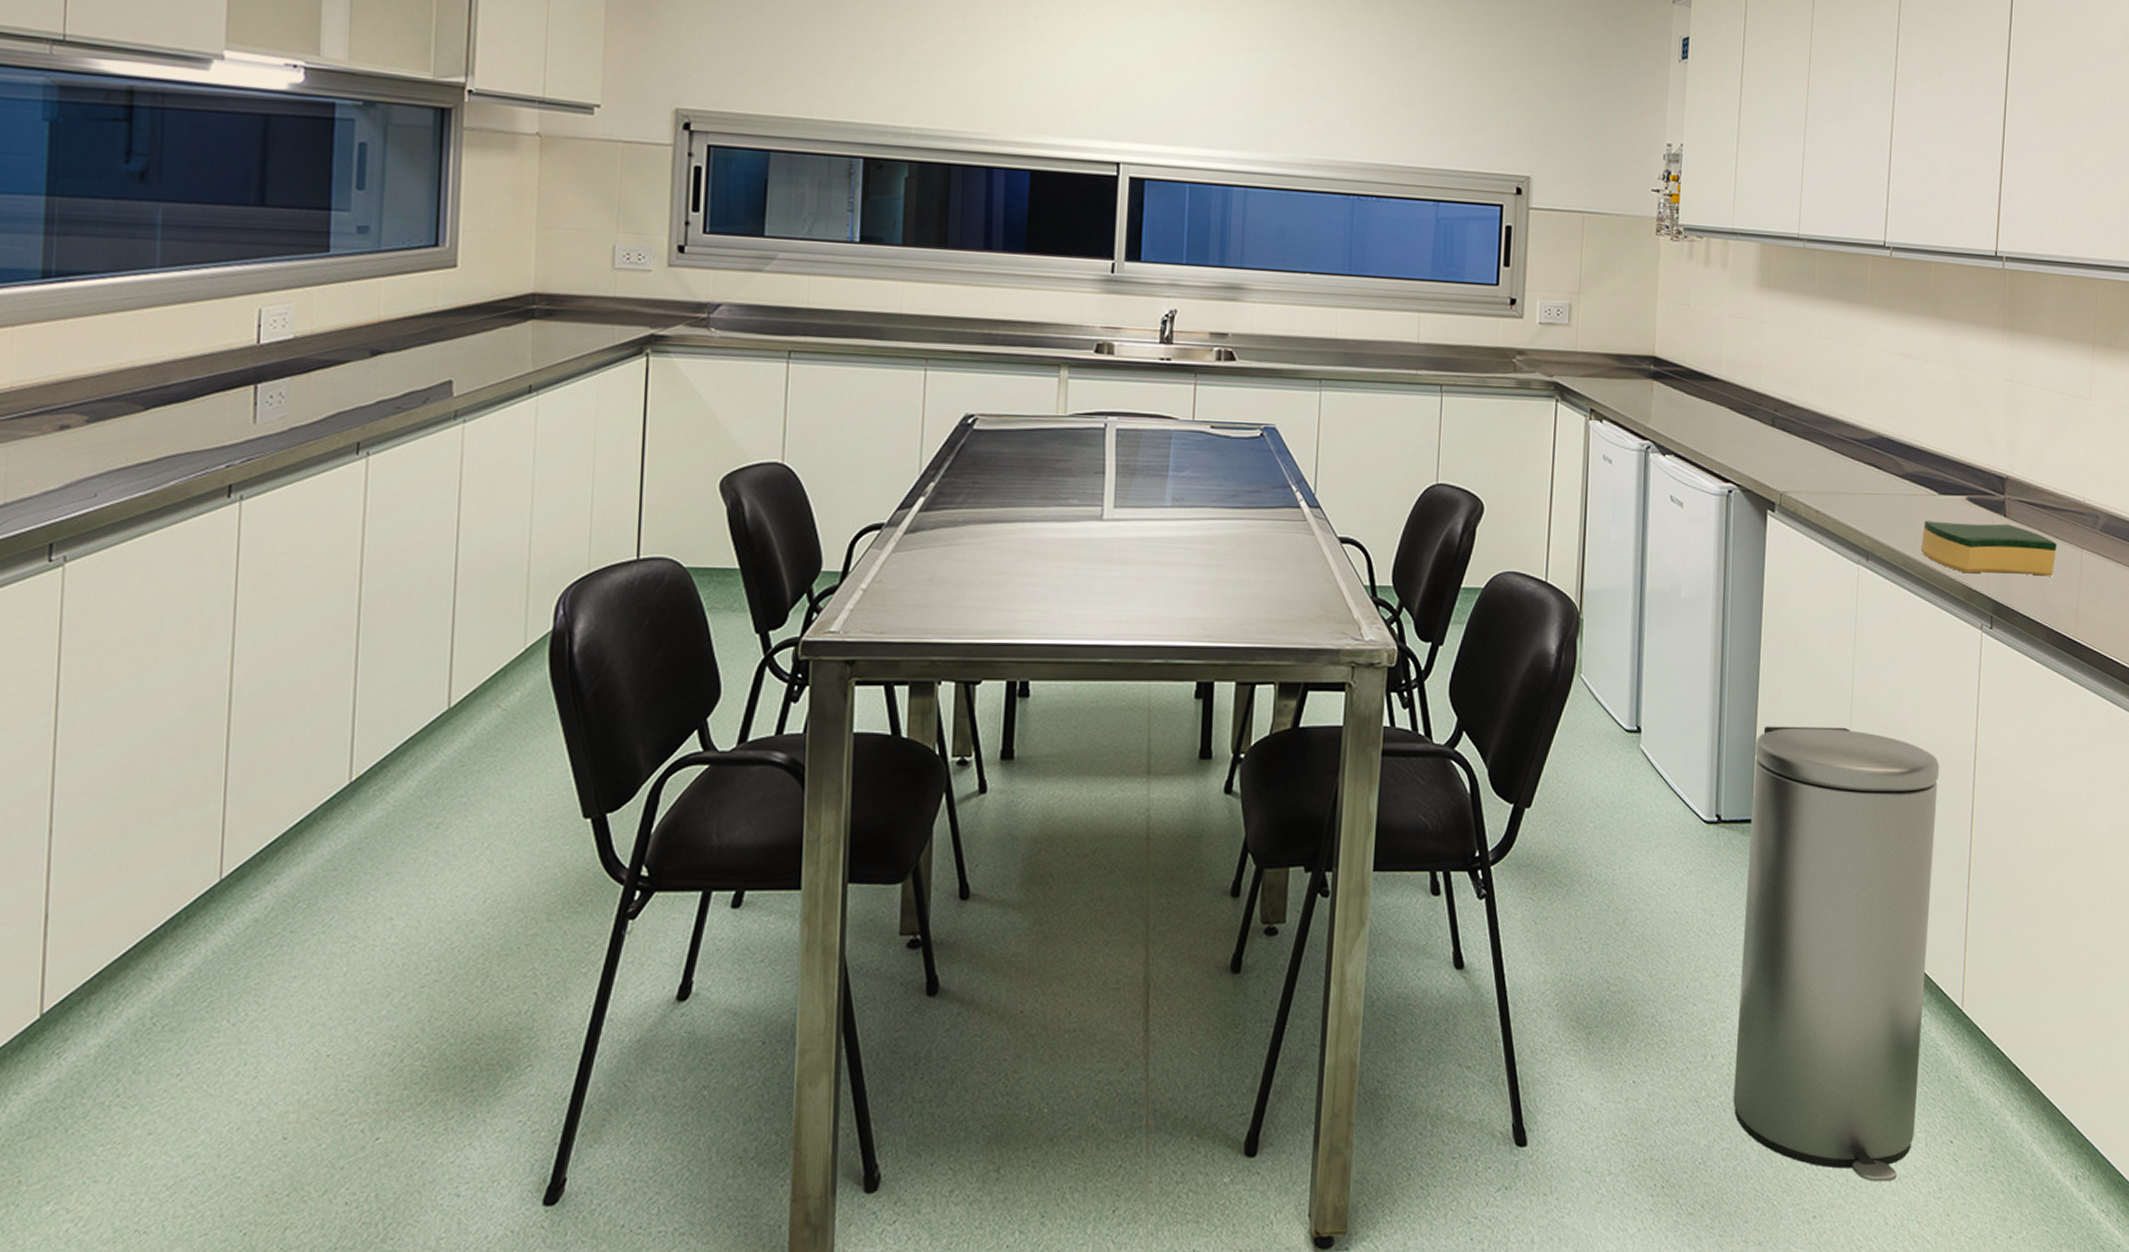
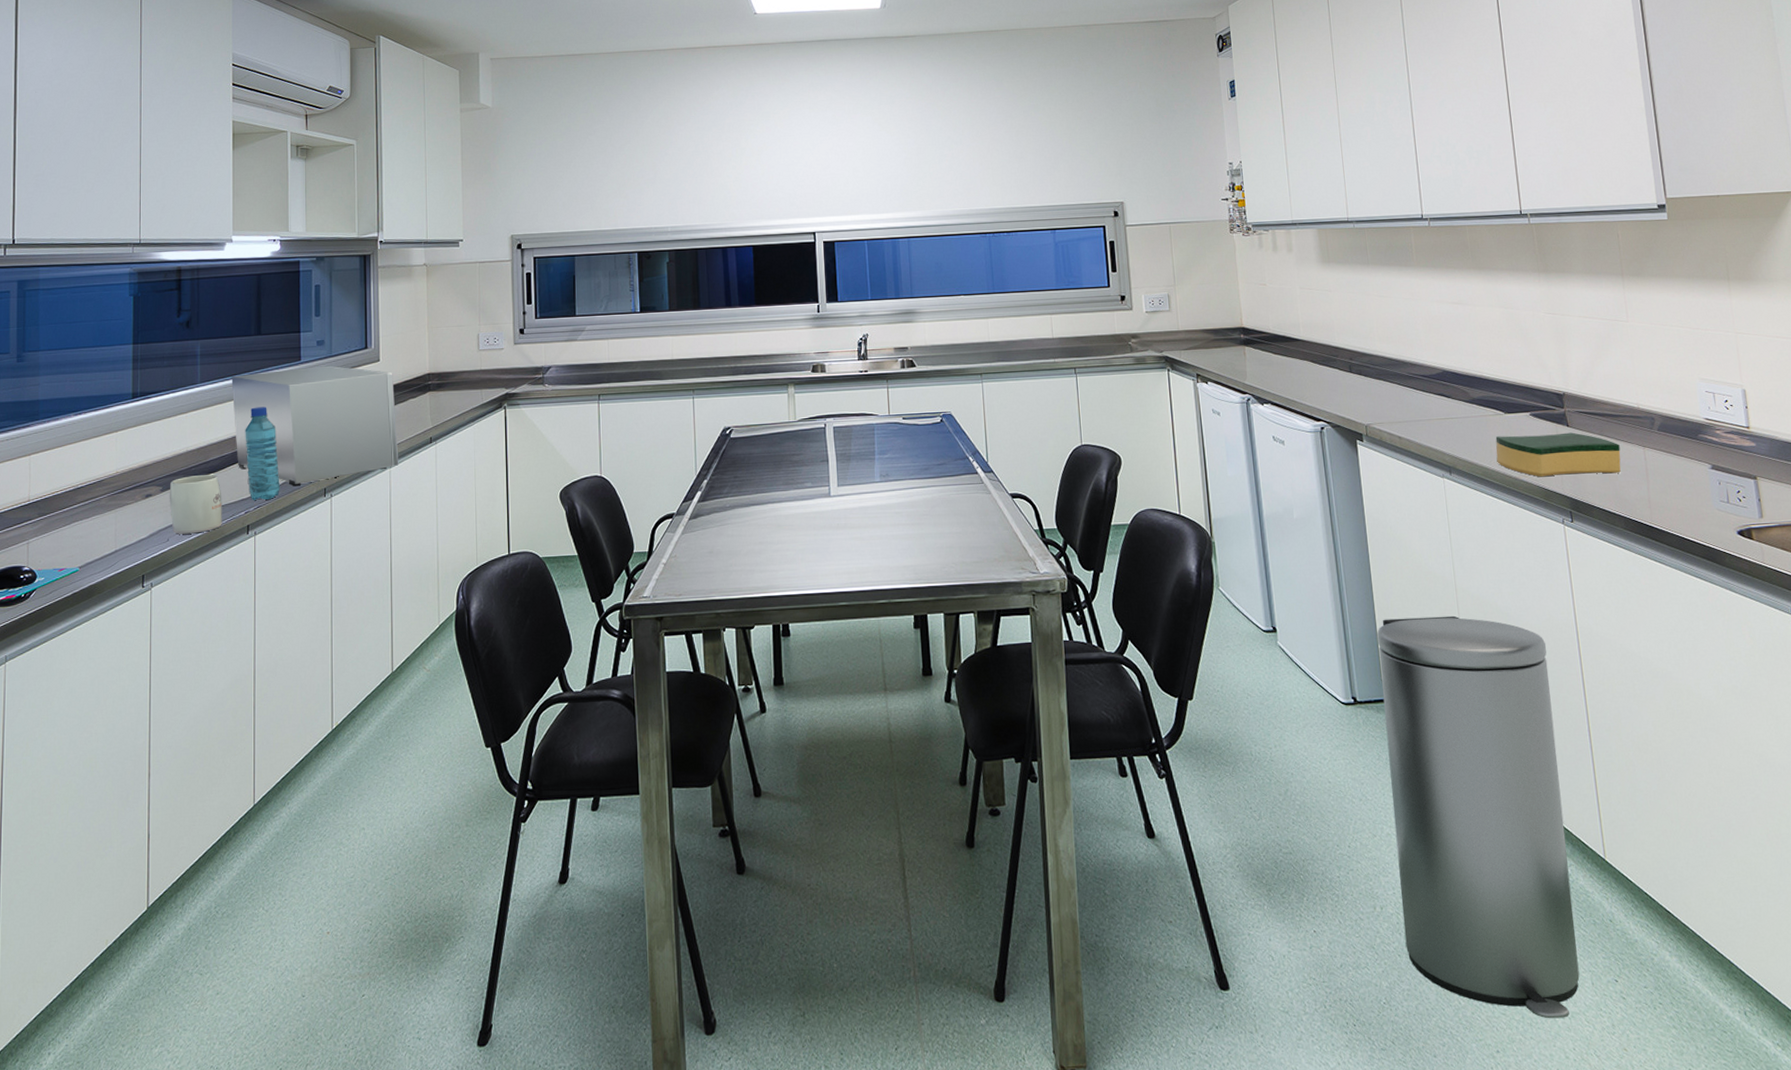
mug: none [99,404,189,490] -> present [169,474,222,534]
microwave: none [212,262,479,435] -> present [231,365,399,486]
water bottle: none [230,313,286,450] -> present [245,406,280,500]

